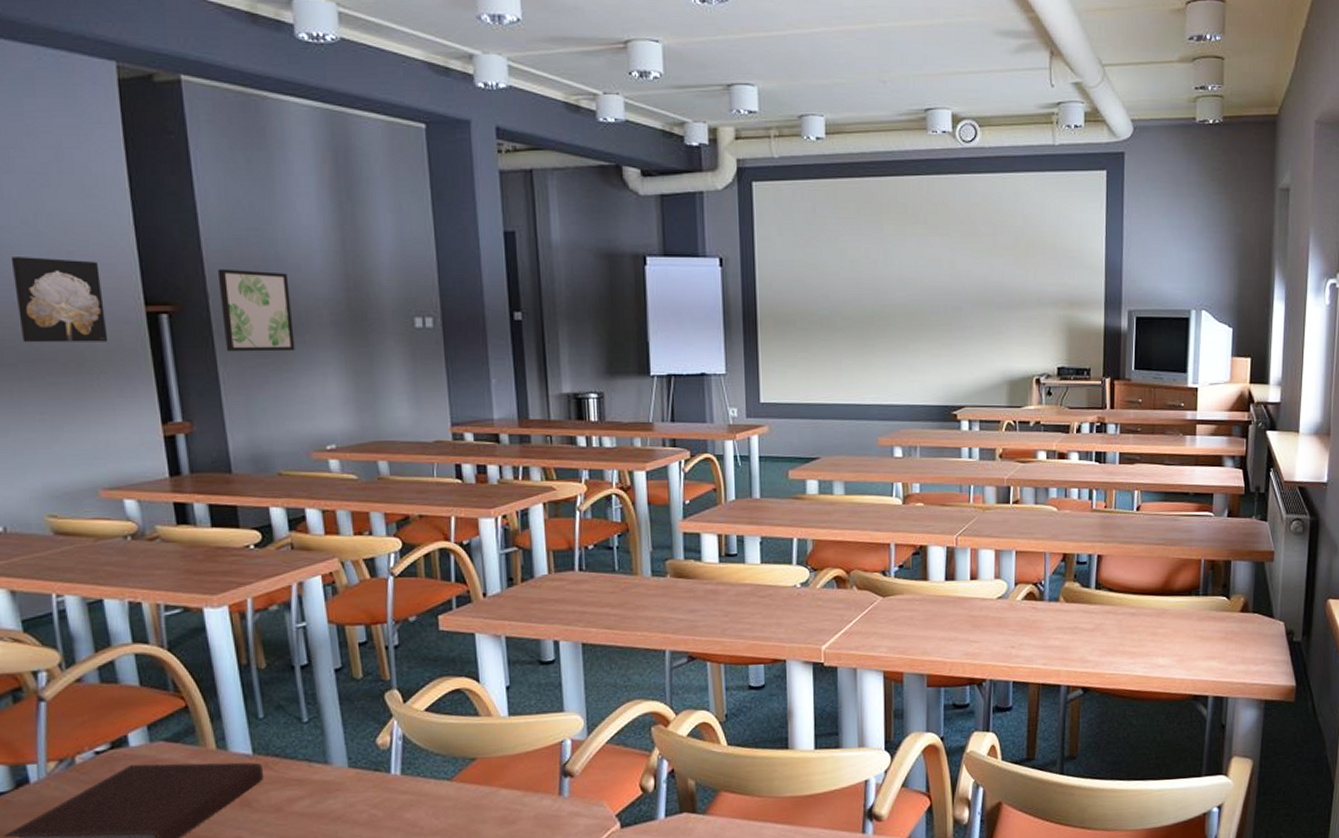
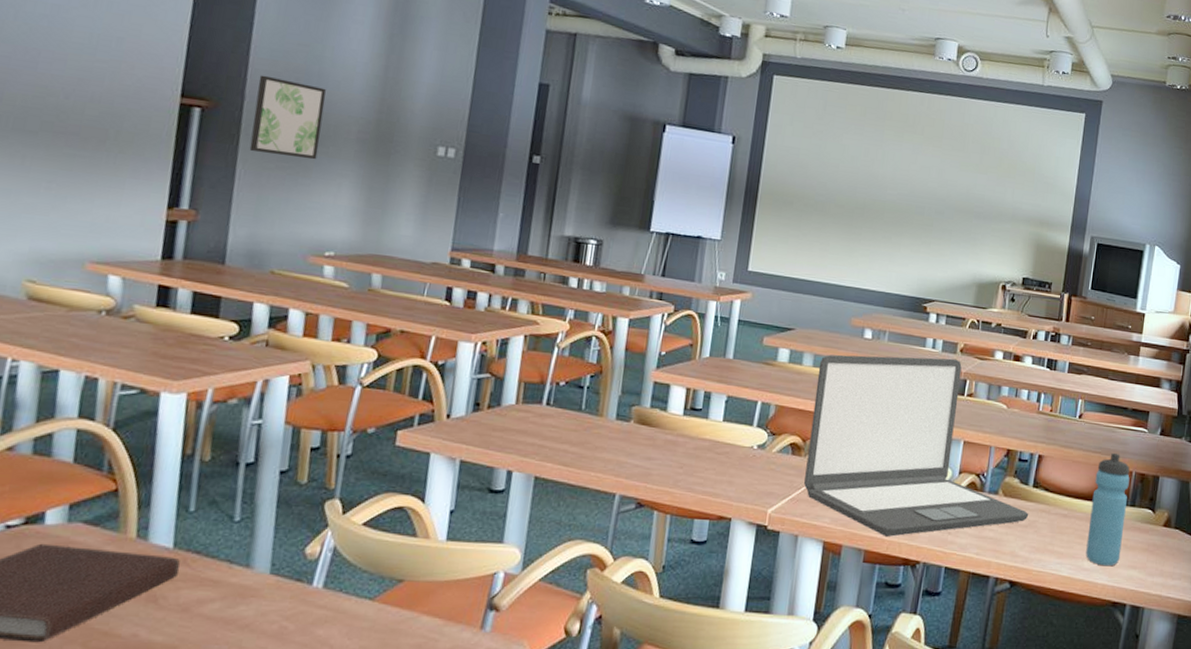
wall art: present [10,257,108,343] -> none [50,34,146,125]
laptop: none [851,466,1094,658] -> present [804,354,1029,537]
water bottle: none [1159,542,1199,661] -> present [1086,452,1130,567]

